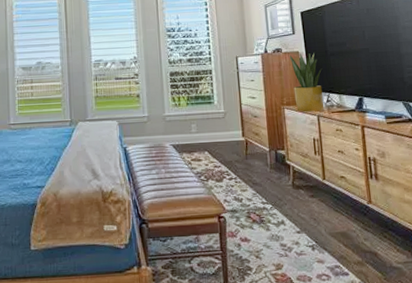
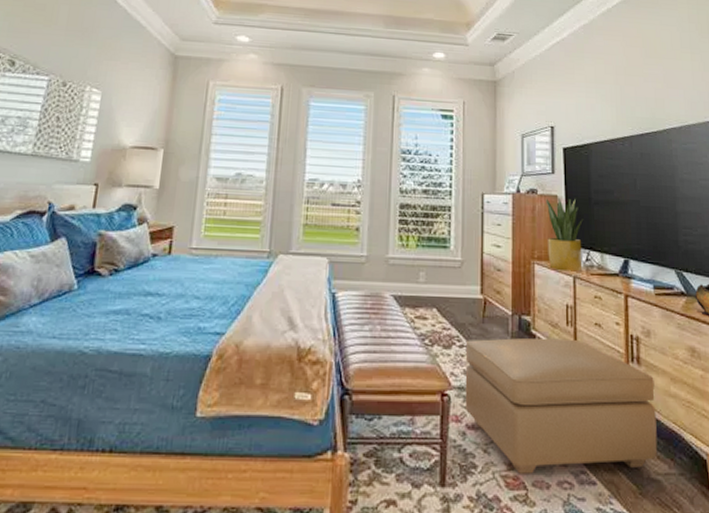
ottoman: none [234,165,397,272] -> present [465,337,658,474]

